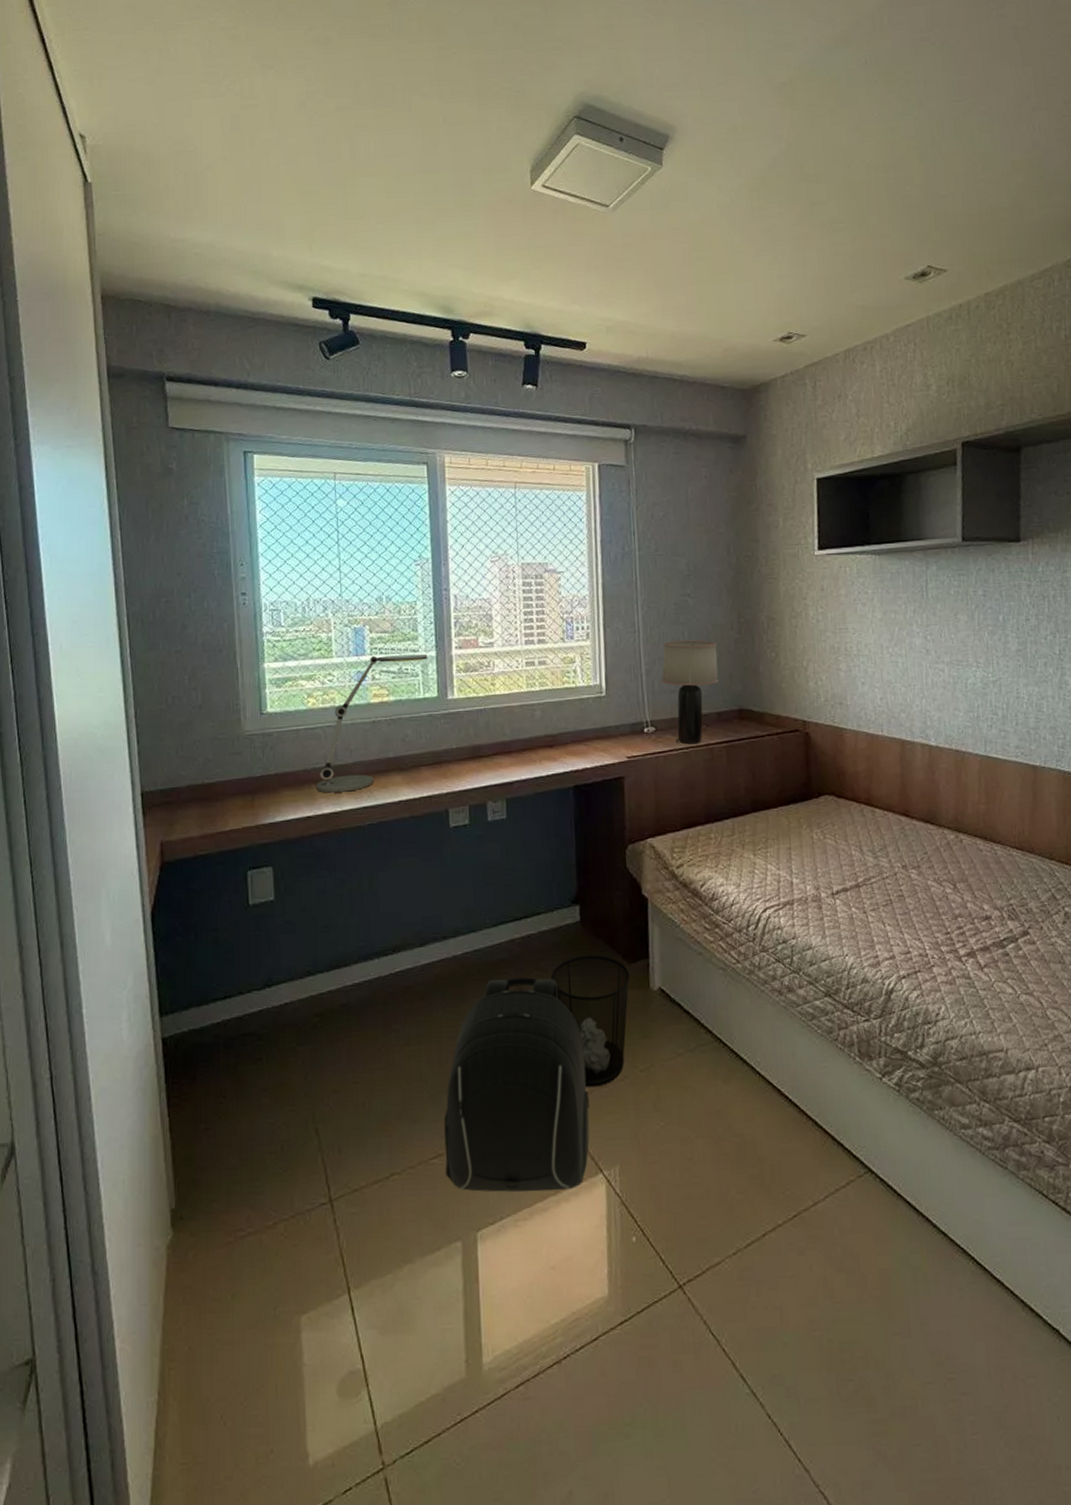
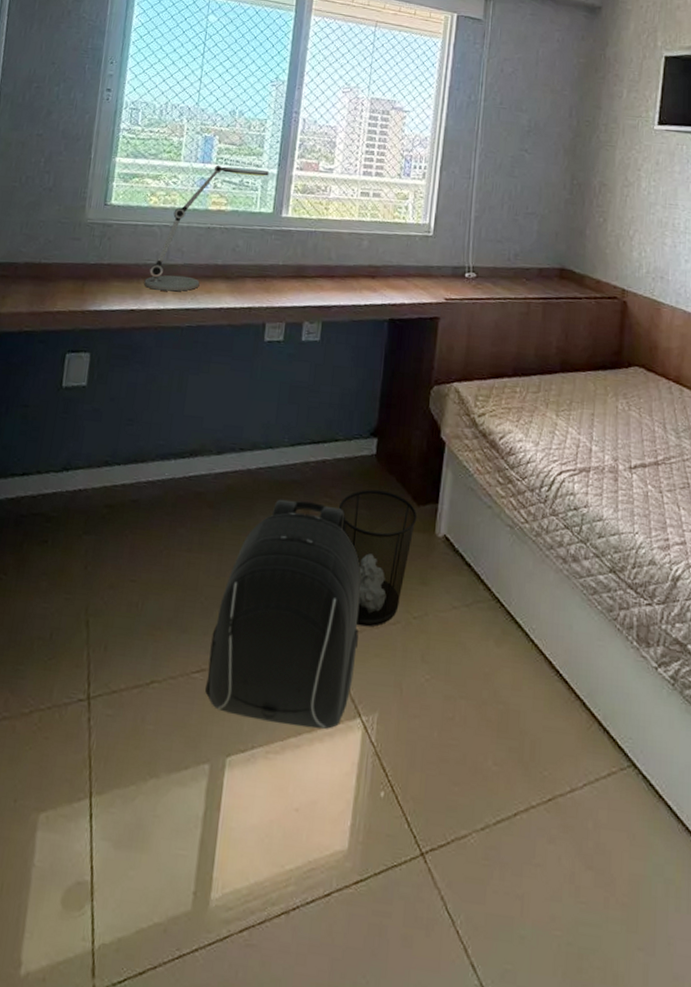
table lamp: present [661,640,719,745] -> none [488,192,547,296]

